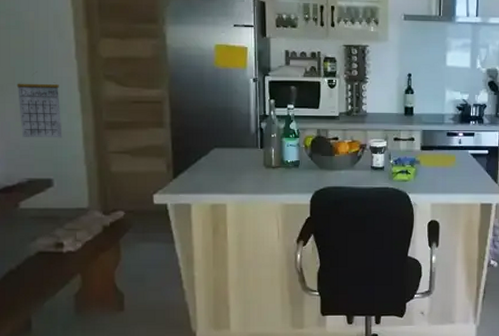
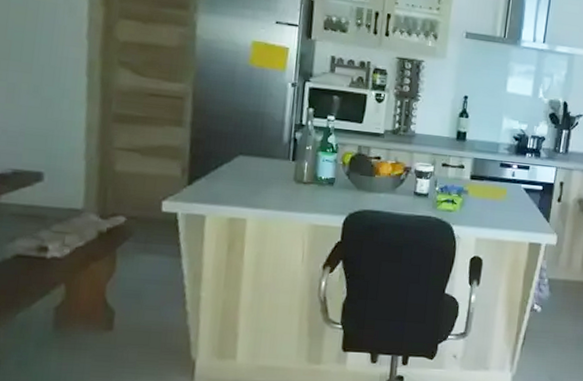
calendar: present [16,72,63,138] -> none [11,48,63,127]

